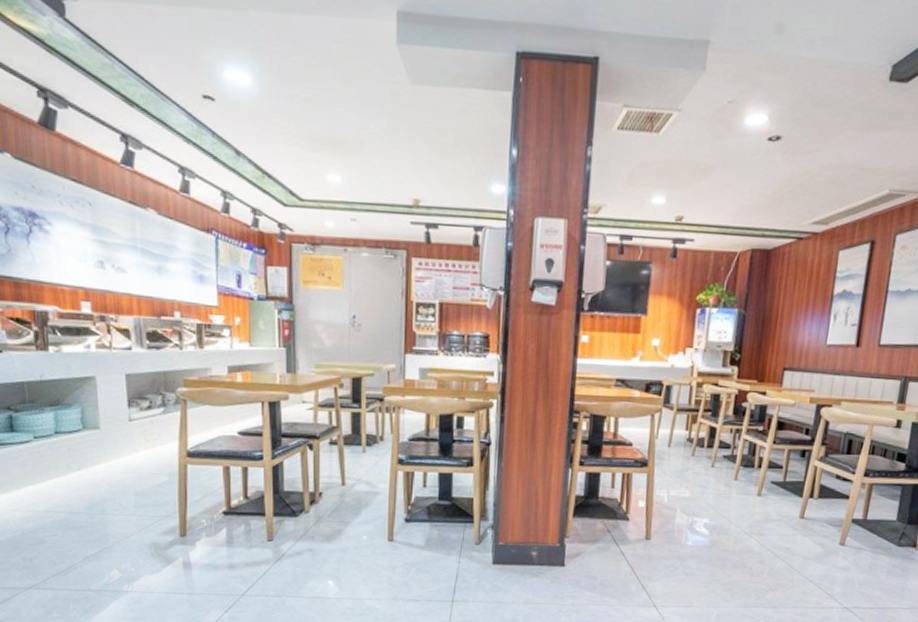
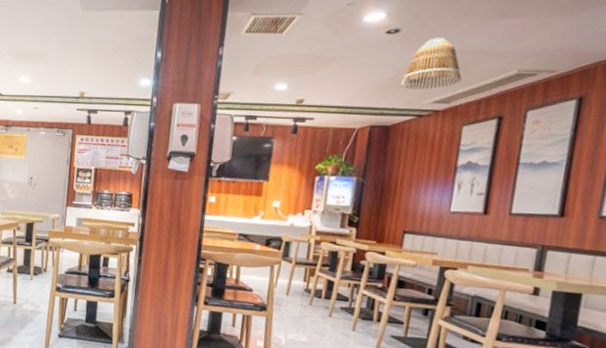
lamp shade: none [780,148,839,209] -> present [399,37,462,90]

